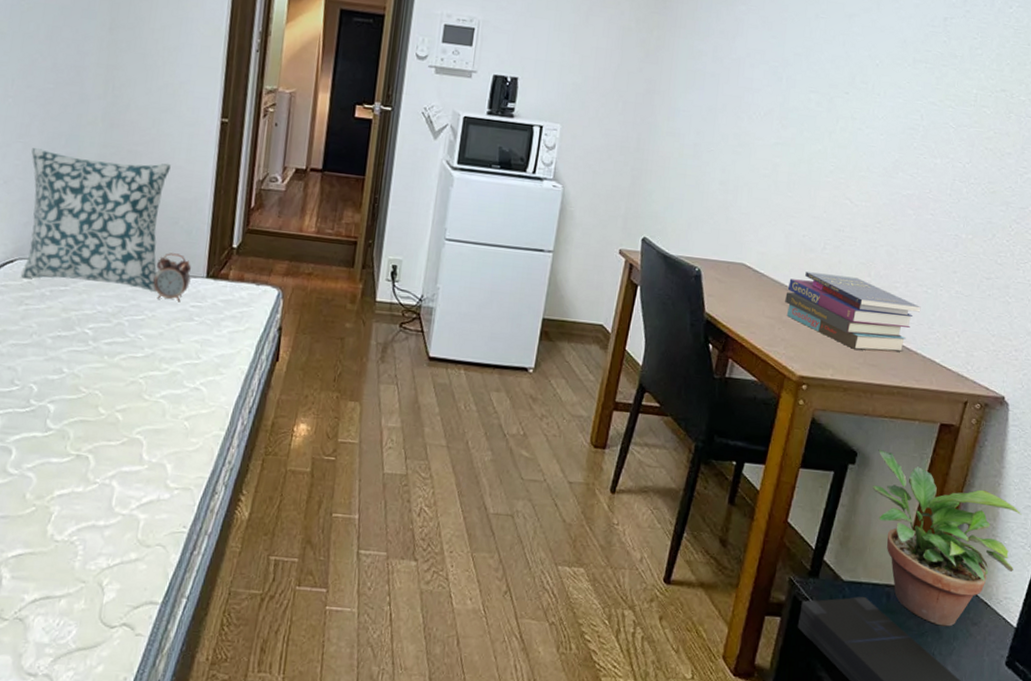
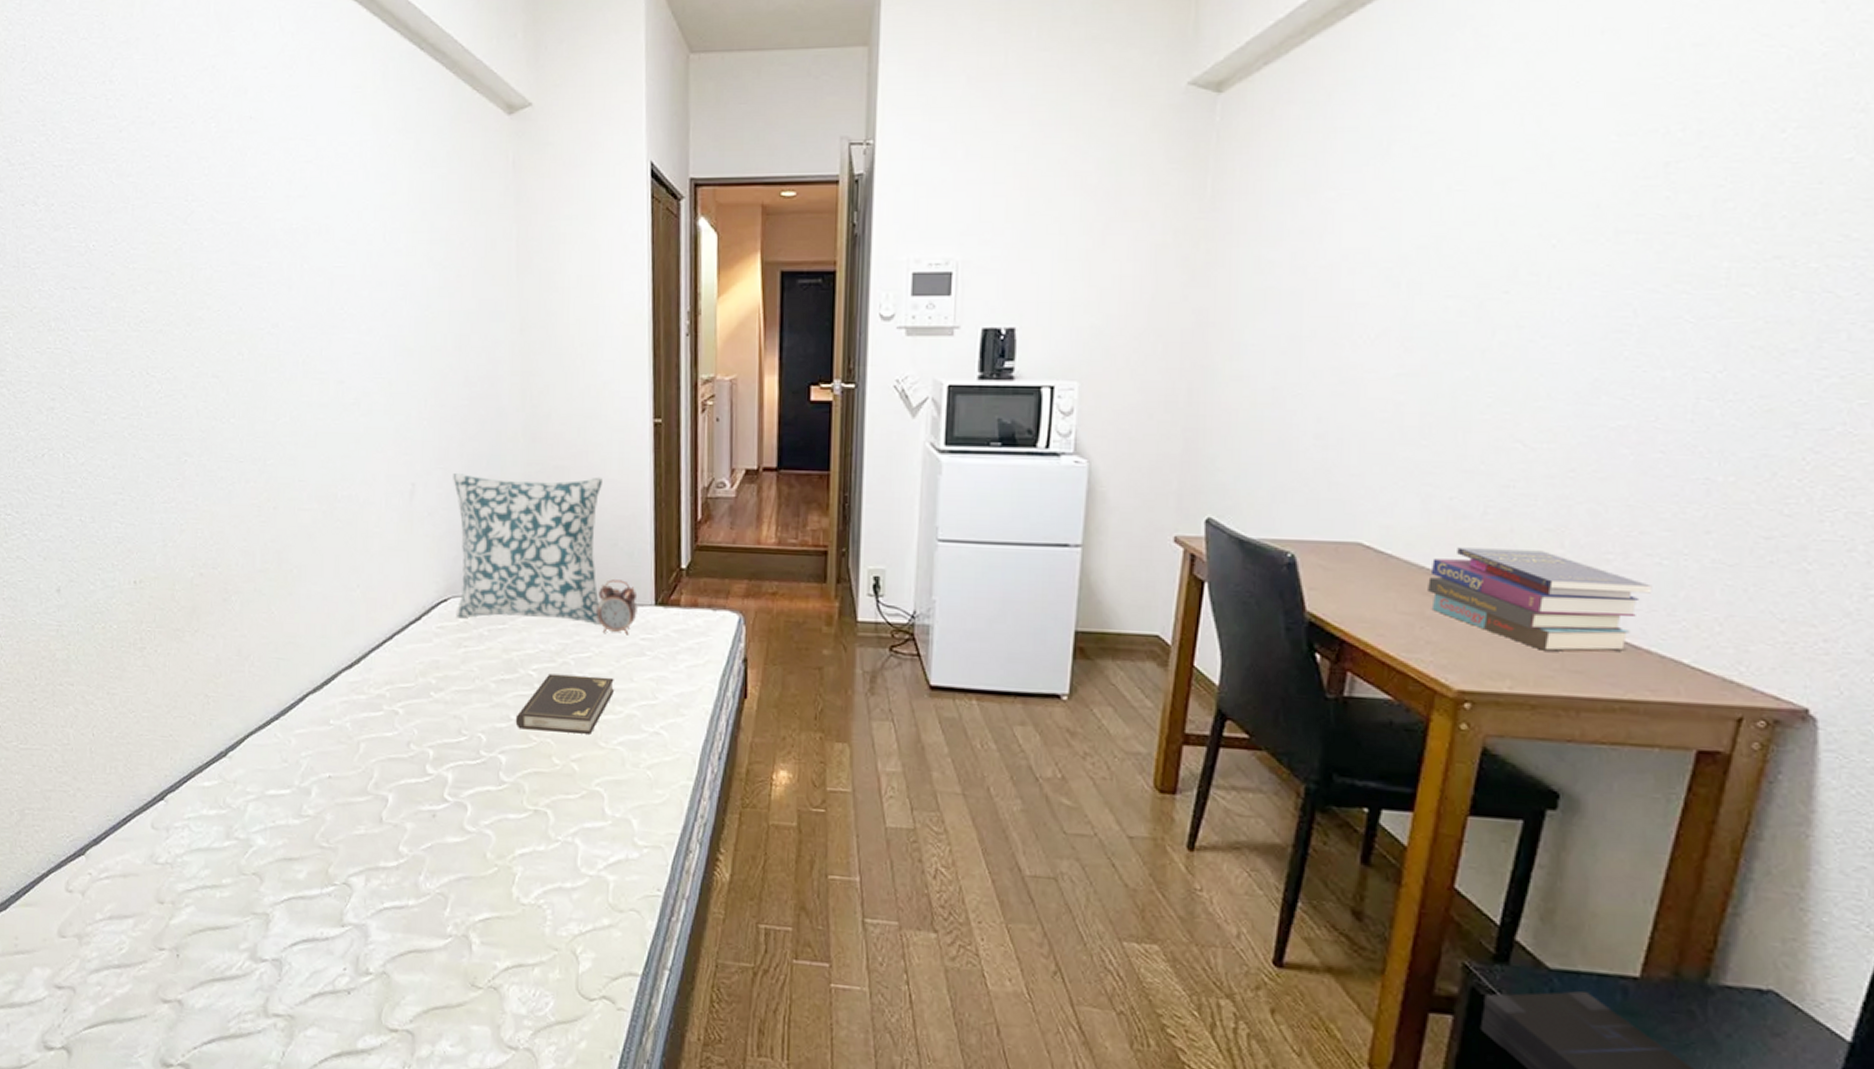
book: none [67,332,163,388] -> present [515,673,614,734]
potted plant: present [873,449,1022,627] -> none [1588,787,1851,1038]

